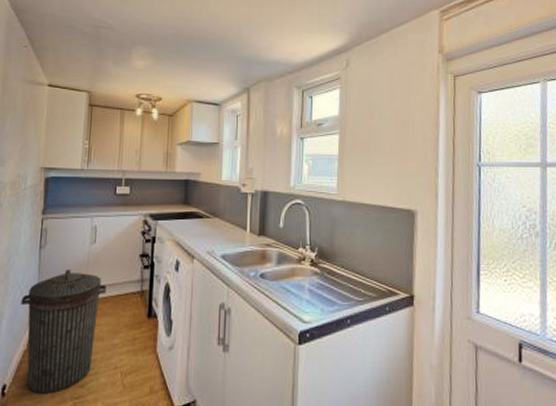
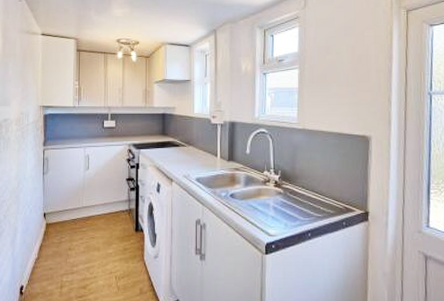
trash can: present [21,270,107,394] -> none [31,192,101,294]

